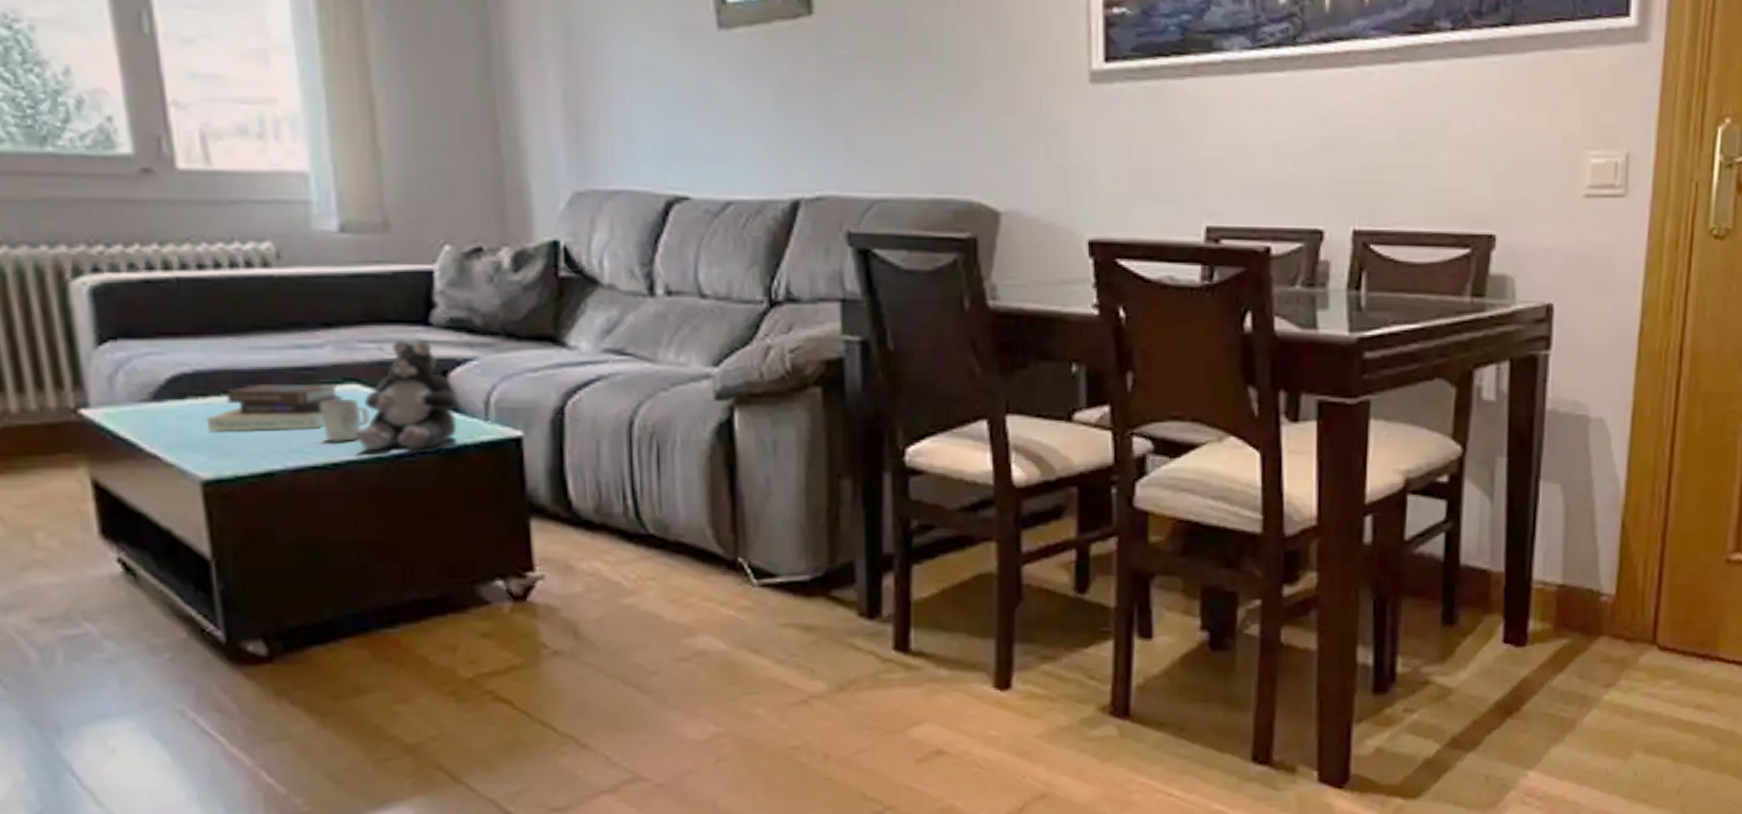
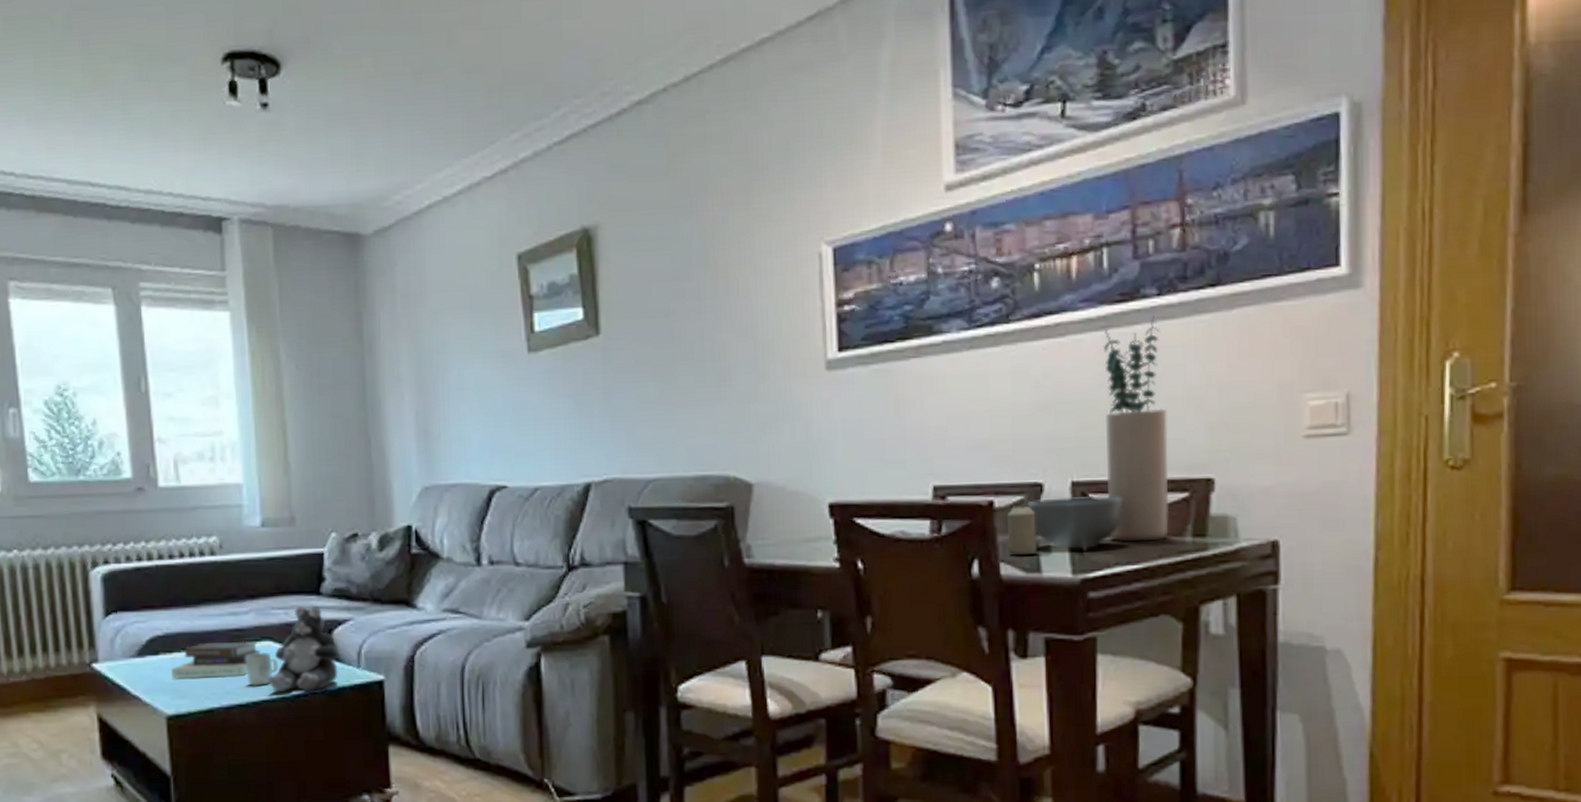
candle: none [1284,254,1315,310] -> present [1008,506,1038,556]
bowl: none [1306,247,1405,304] -> present [1027,496,1123,549]
vase: none [1389,52,1455,299] -> present [1103,316,1170,542]

